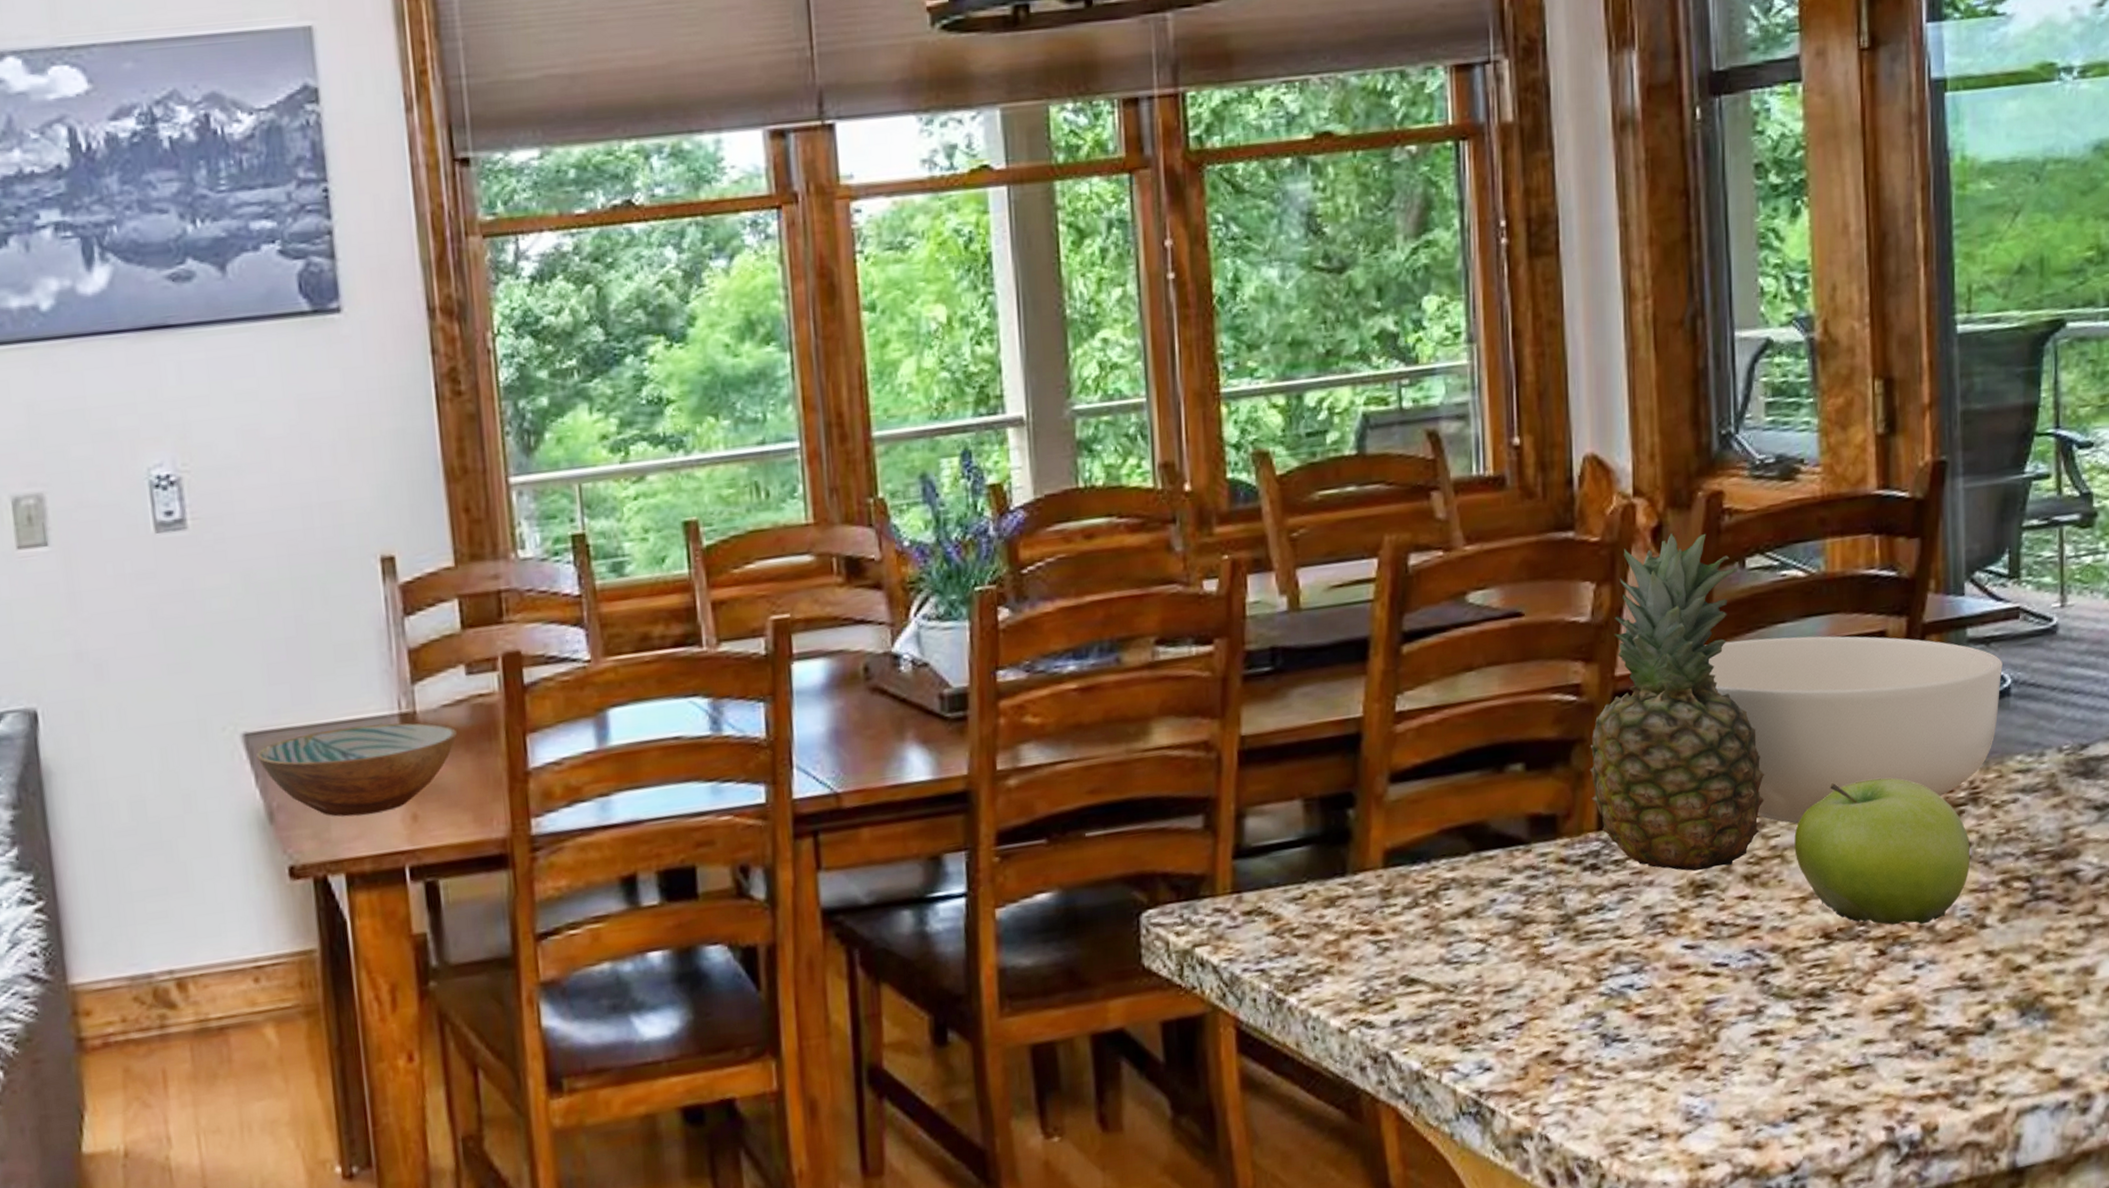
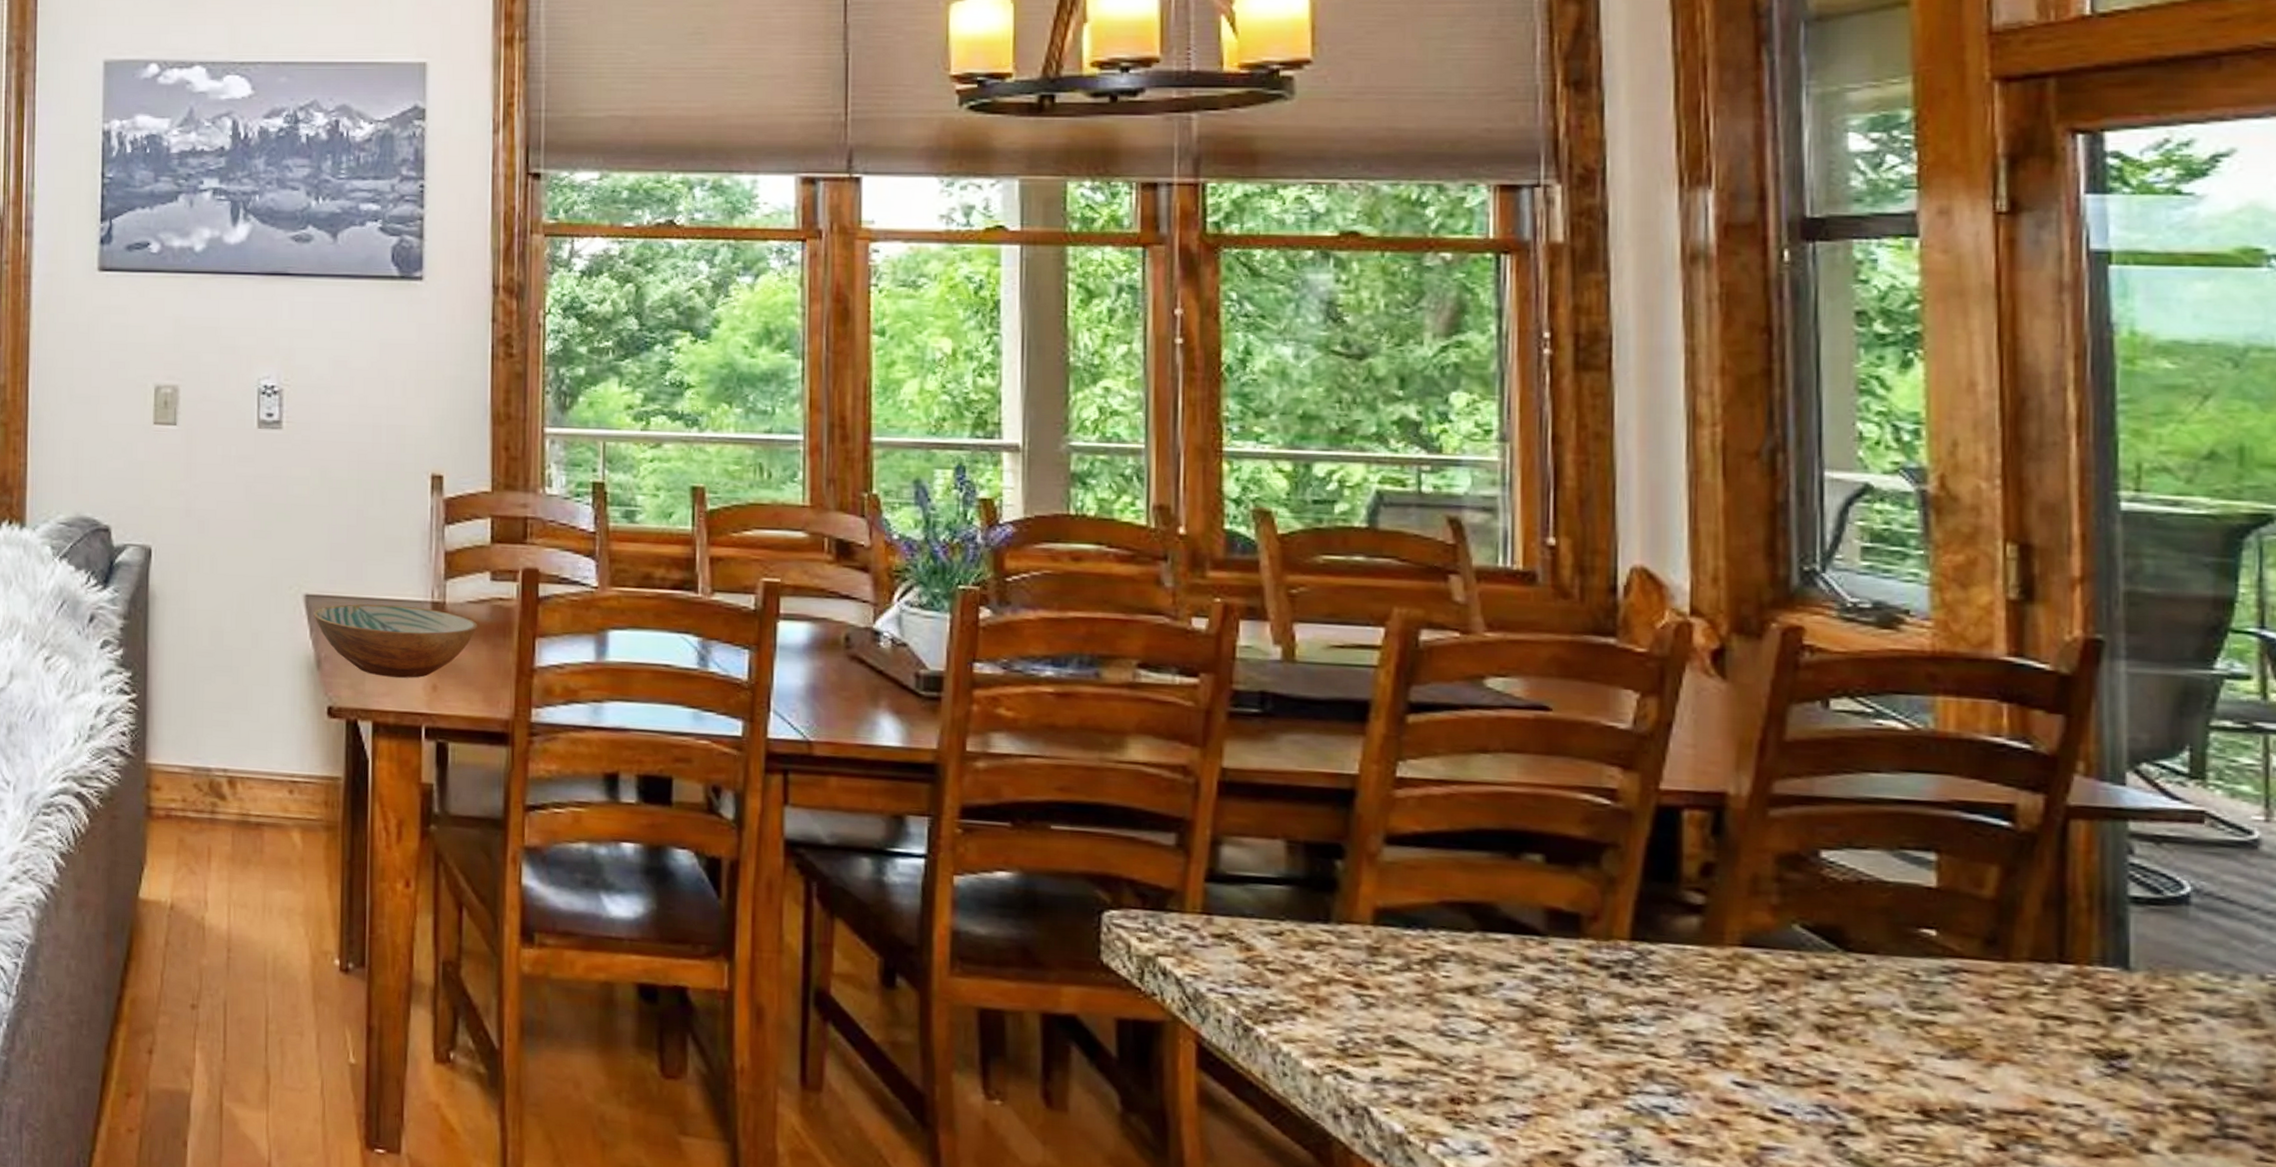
fruit: present [1589,533,1765,871] -> none [1623,659,1848,1010]
bowl: present [1705,635,2002,824] -> none [1774,778,2179,995]
fruit: present [1794,778,1971,925] -> none [1884,951,2130,1130]

